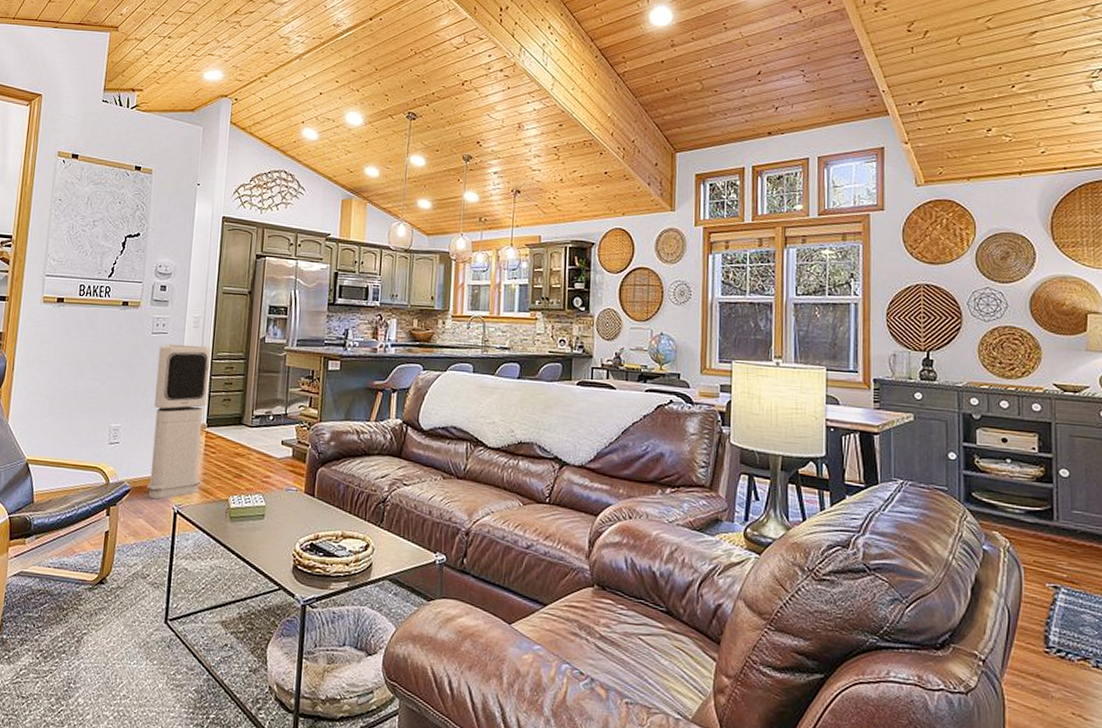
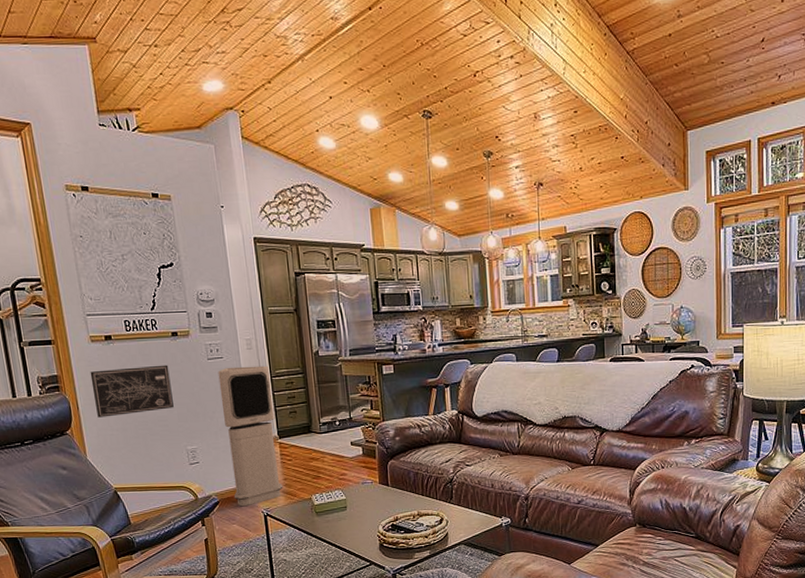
wall art: none [30,332,112,382] -> present [90,365,174,418]

